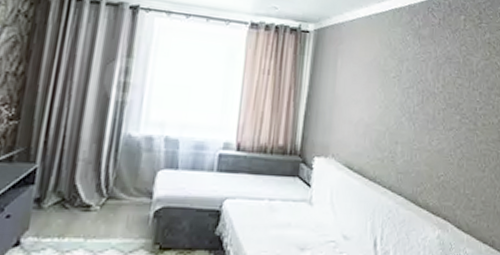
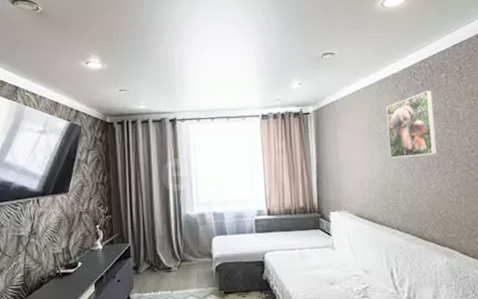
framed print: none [393,31,448,106] -> present [386,90,437,159]

